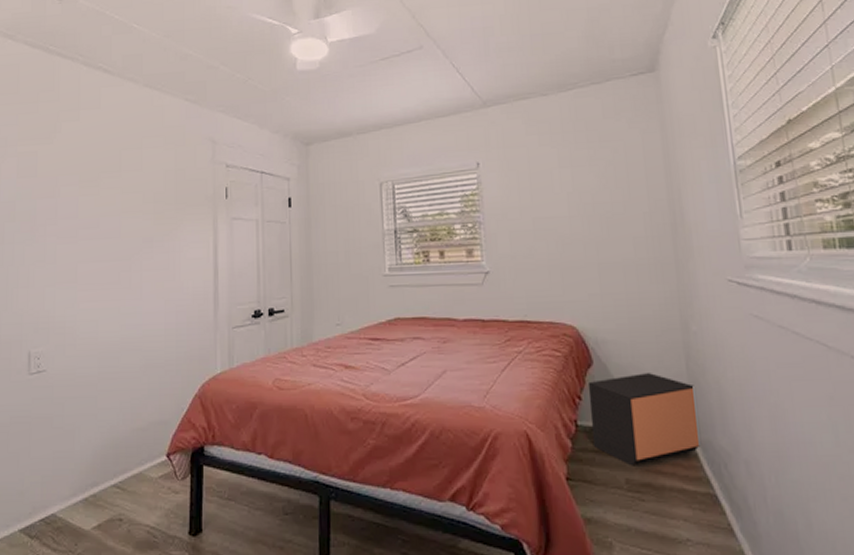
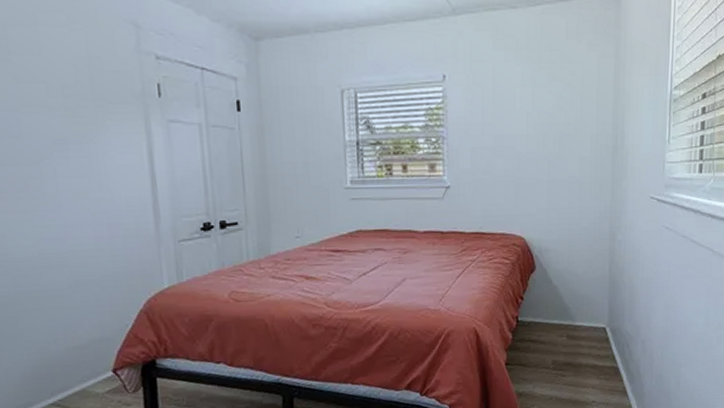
nightstand: present [587,373,701,466] -> none [529,276,613,351]

